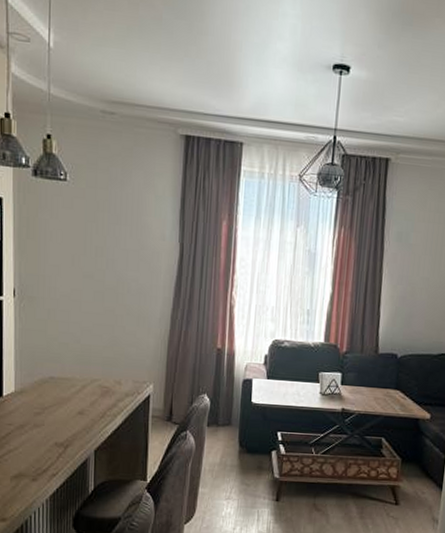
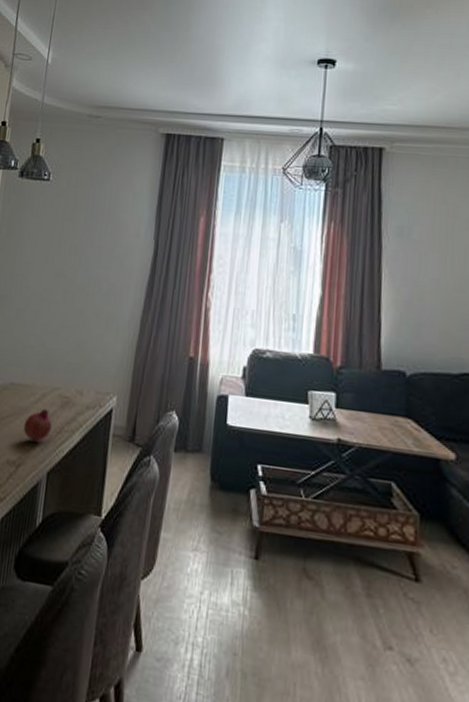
fruit: none [67,397,95,426] -> present [23,408,52,442]

